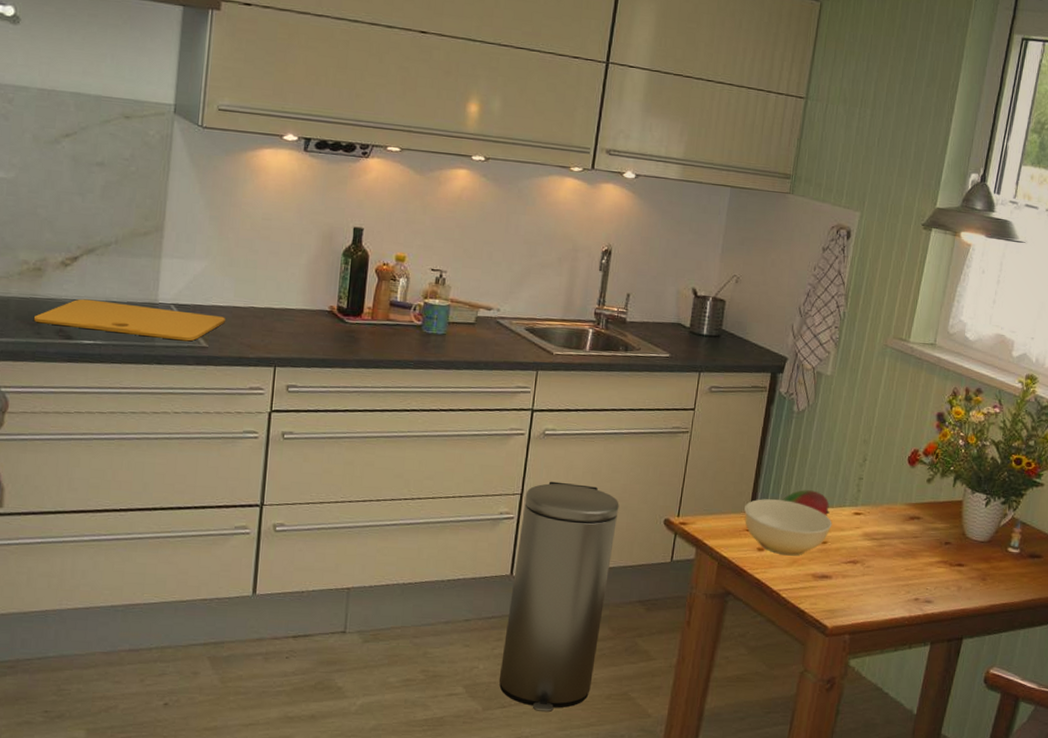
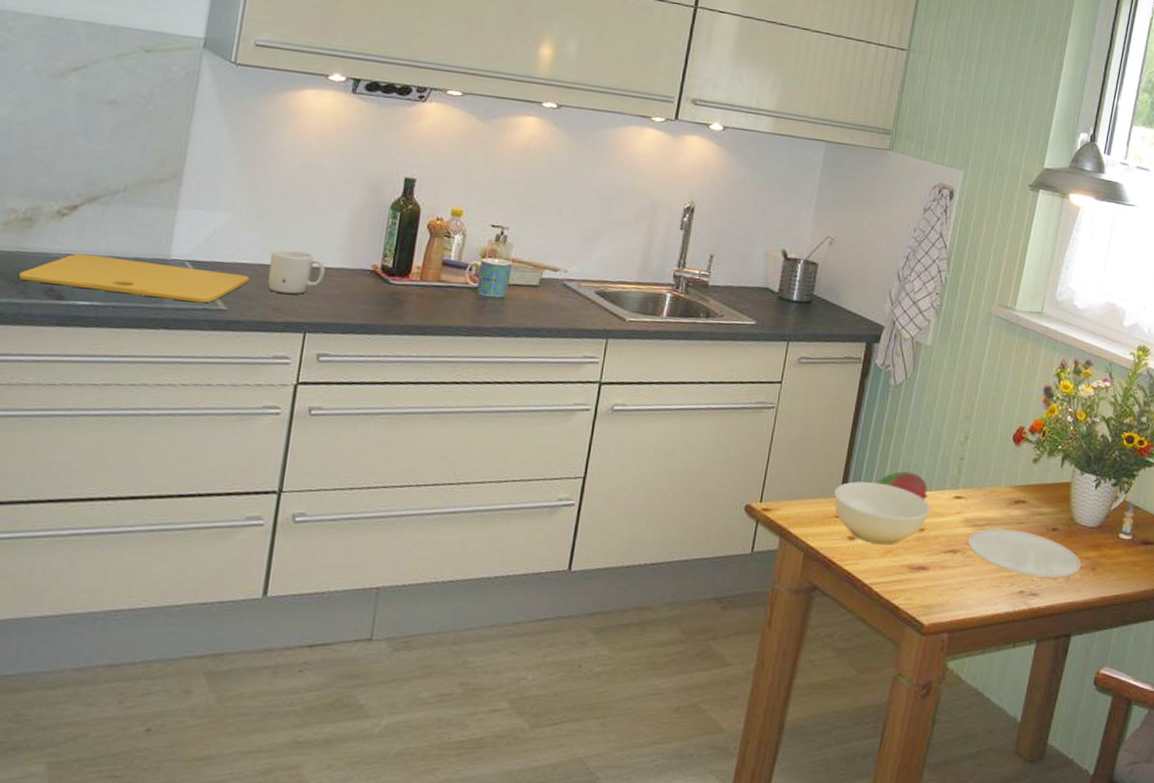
mug: none [241,293,290,334] -> present [267,249,326,295]
pedal bin: present [499,481,619,713] -> none [550,463,695,730]
plate: none [867,542,972,587] -> present [968,528,1081,578]

